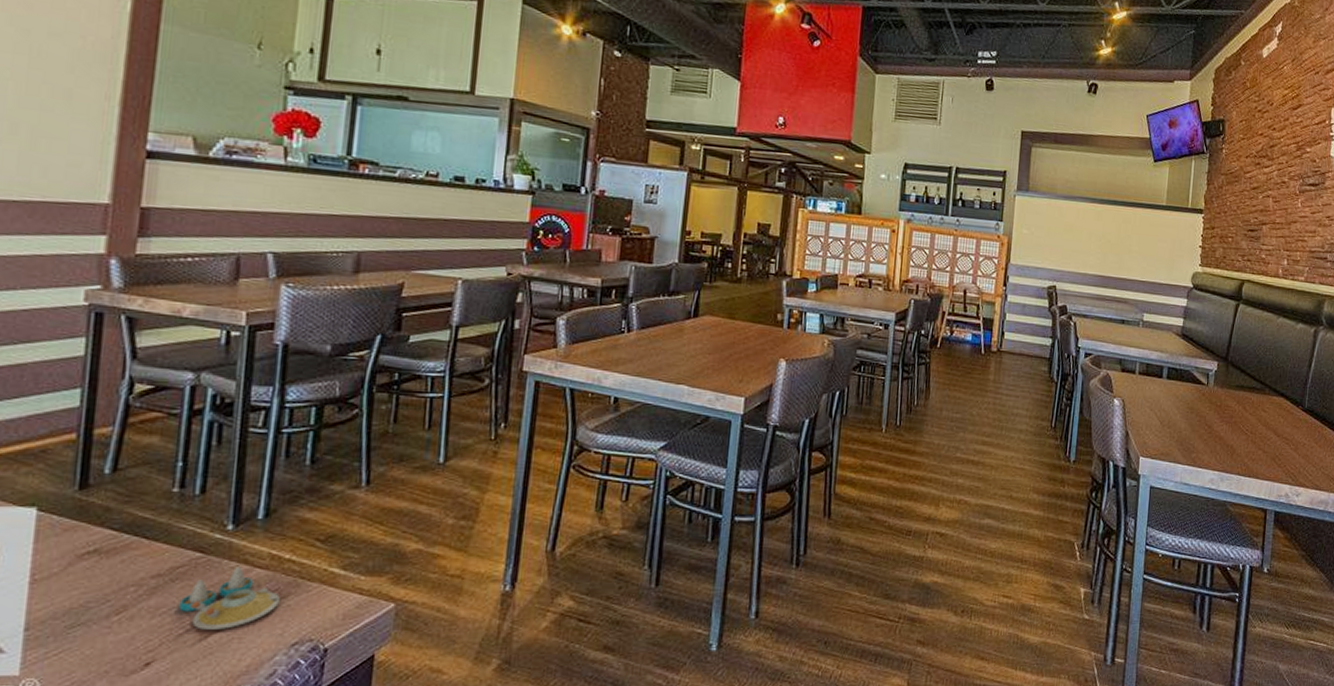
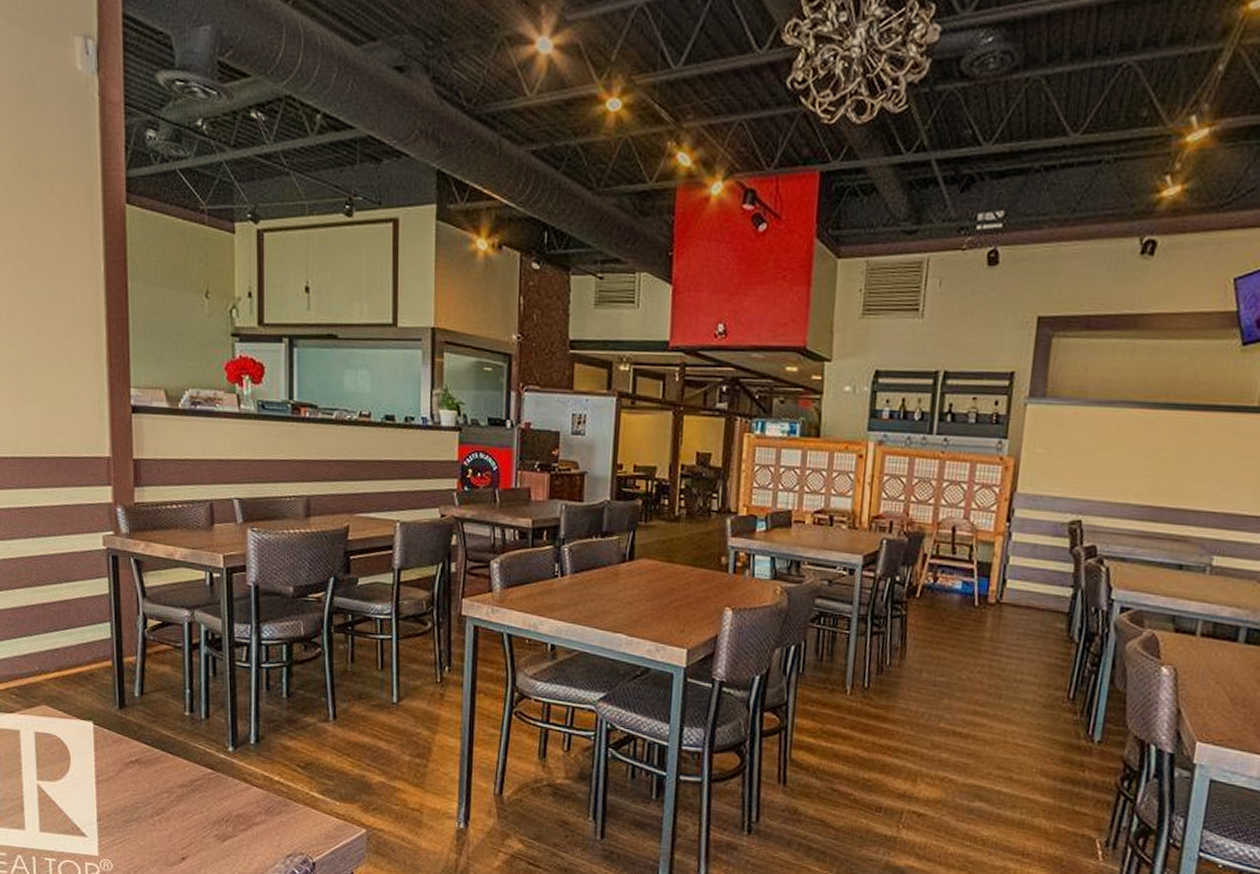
salt and pepper shaker set: present [179,567,280,630] -> none [200,784,274,837]

